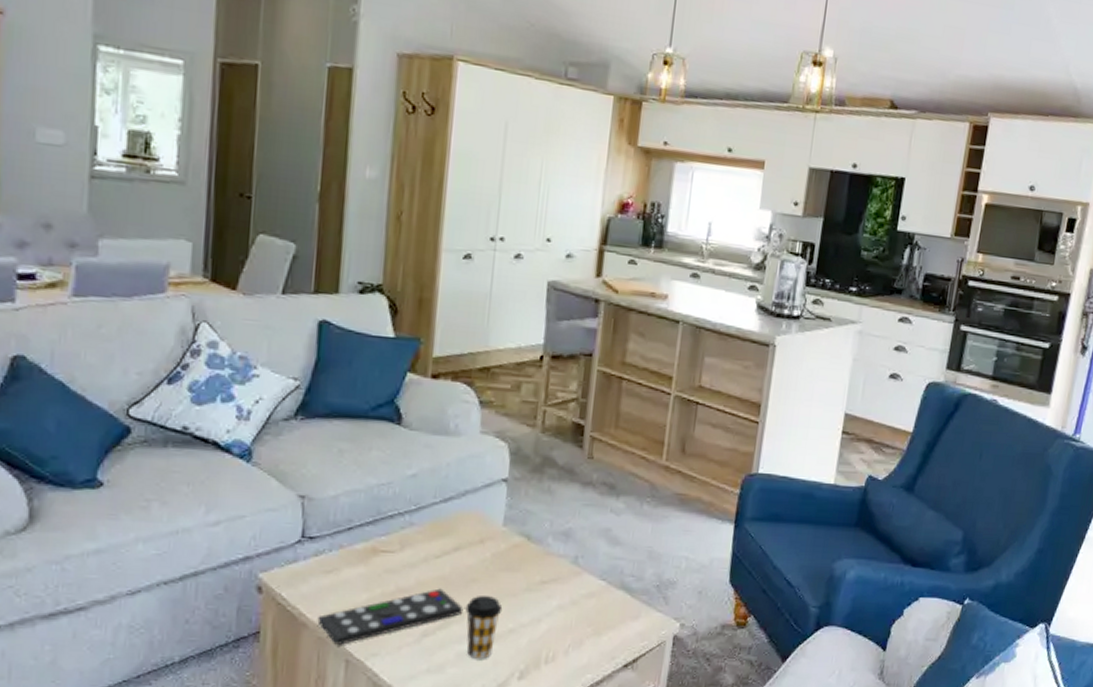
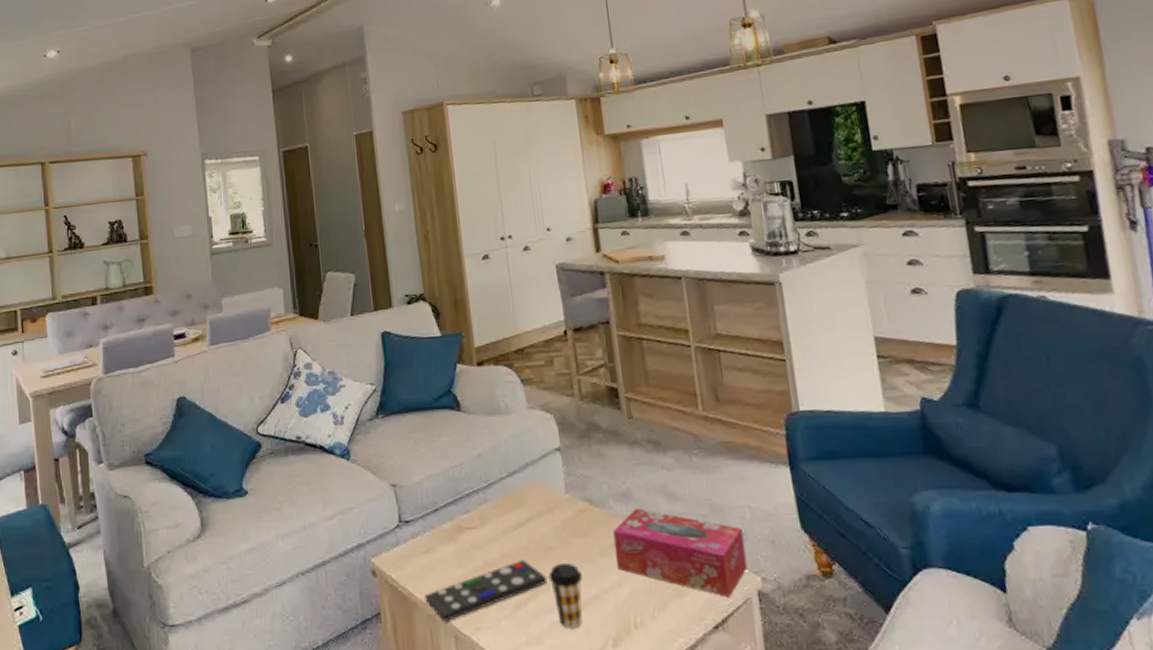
tissue box: none [541,548,675,639] -> present [613,507,748,597]

